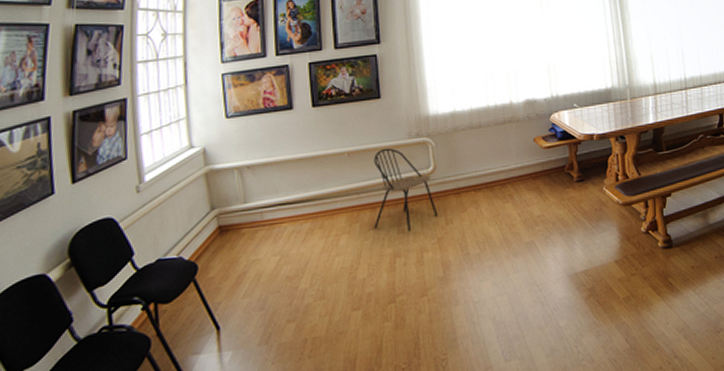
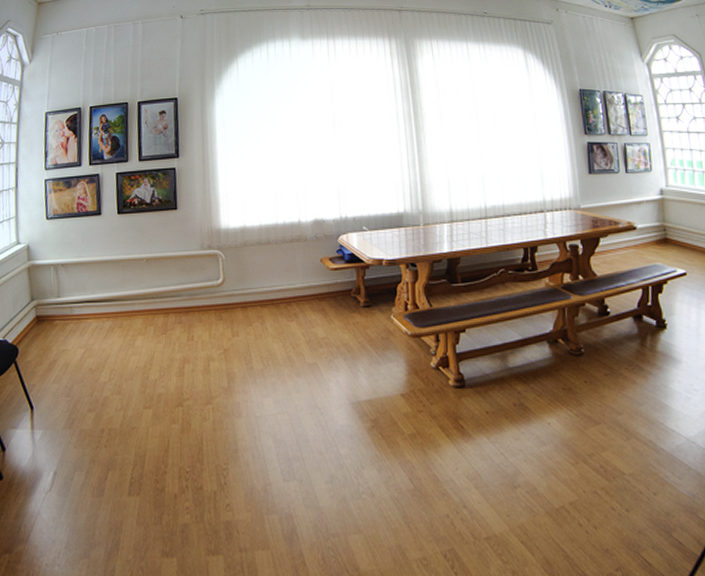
dining chair: present [374,148,438,231] -> none [166,257,225,339]

